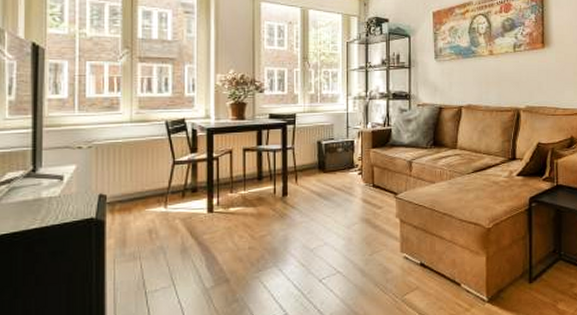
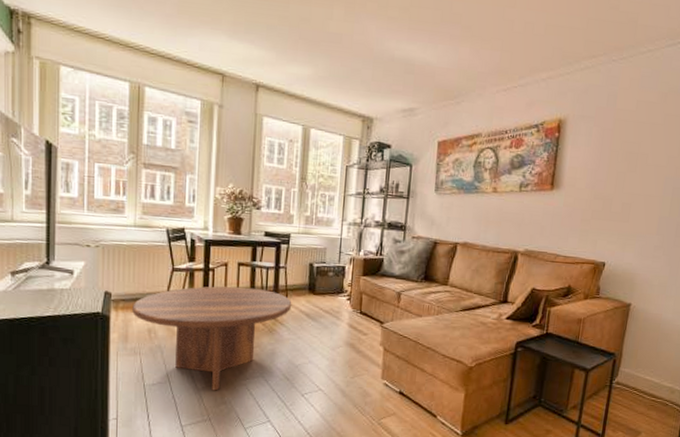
coffee table: none [130,173,302,289] -> present [132,286,292,391]

